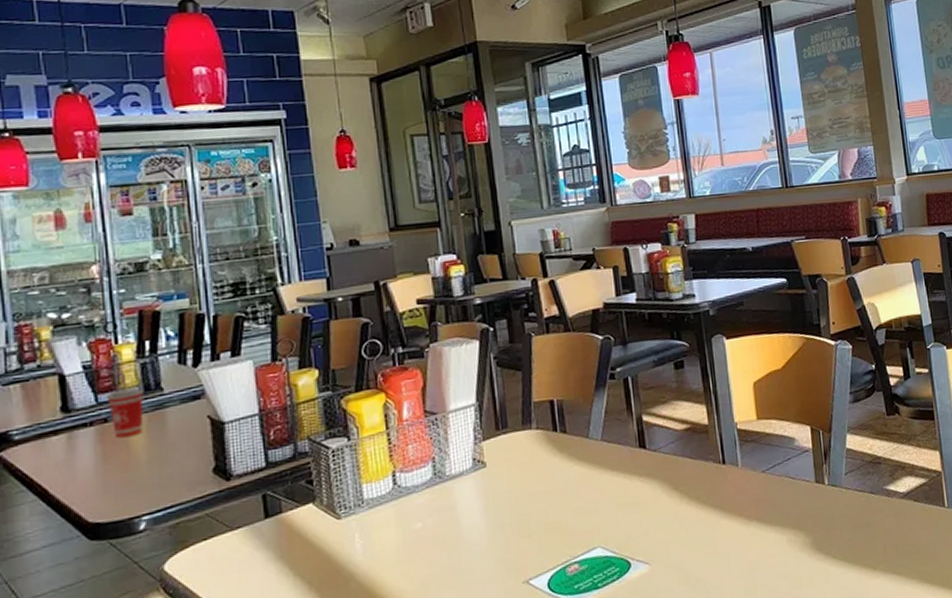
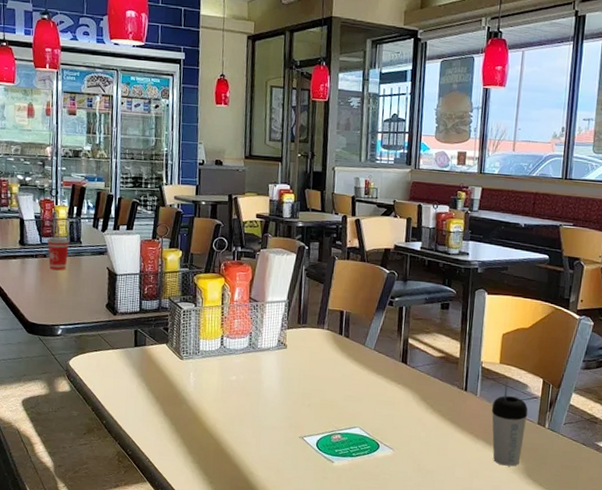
beverage cup: none [758,439,805,546] -> present [491,381,528,466]

